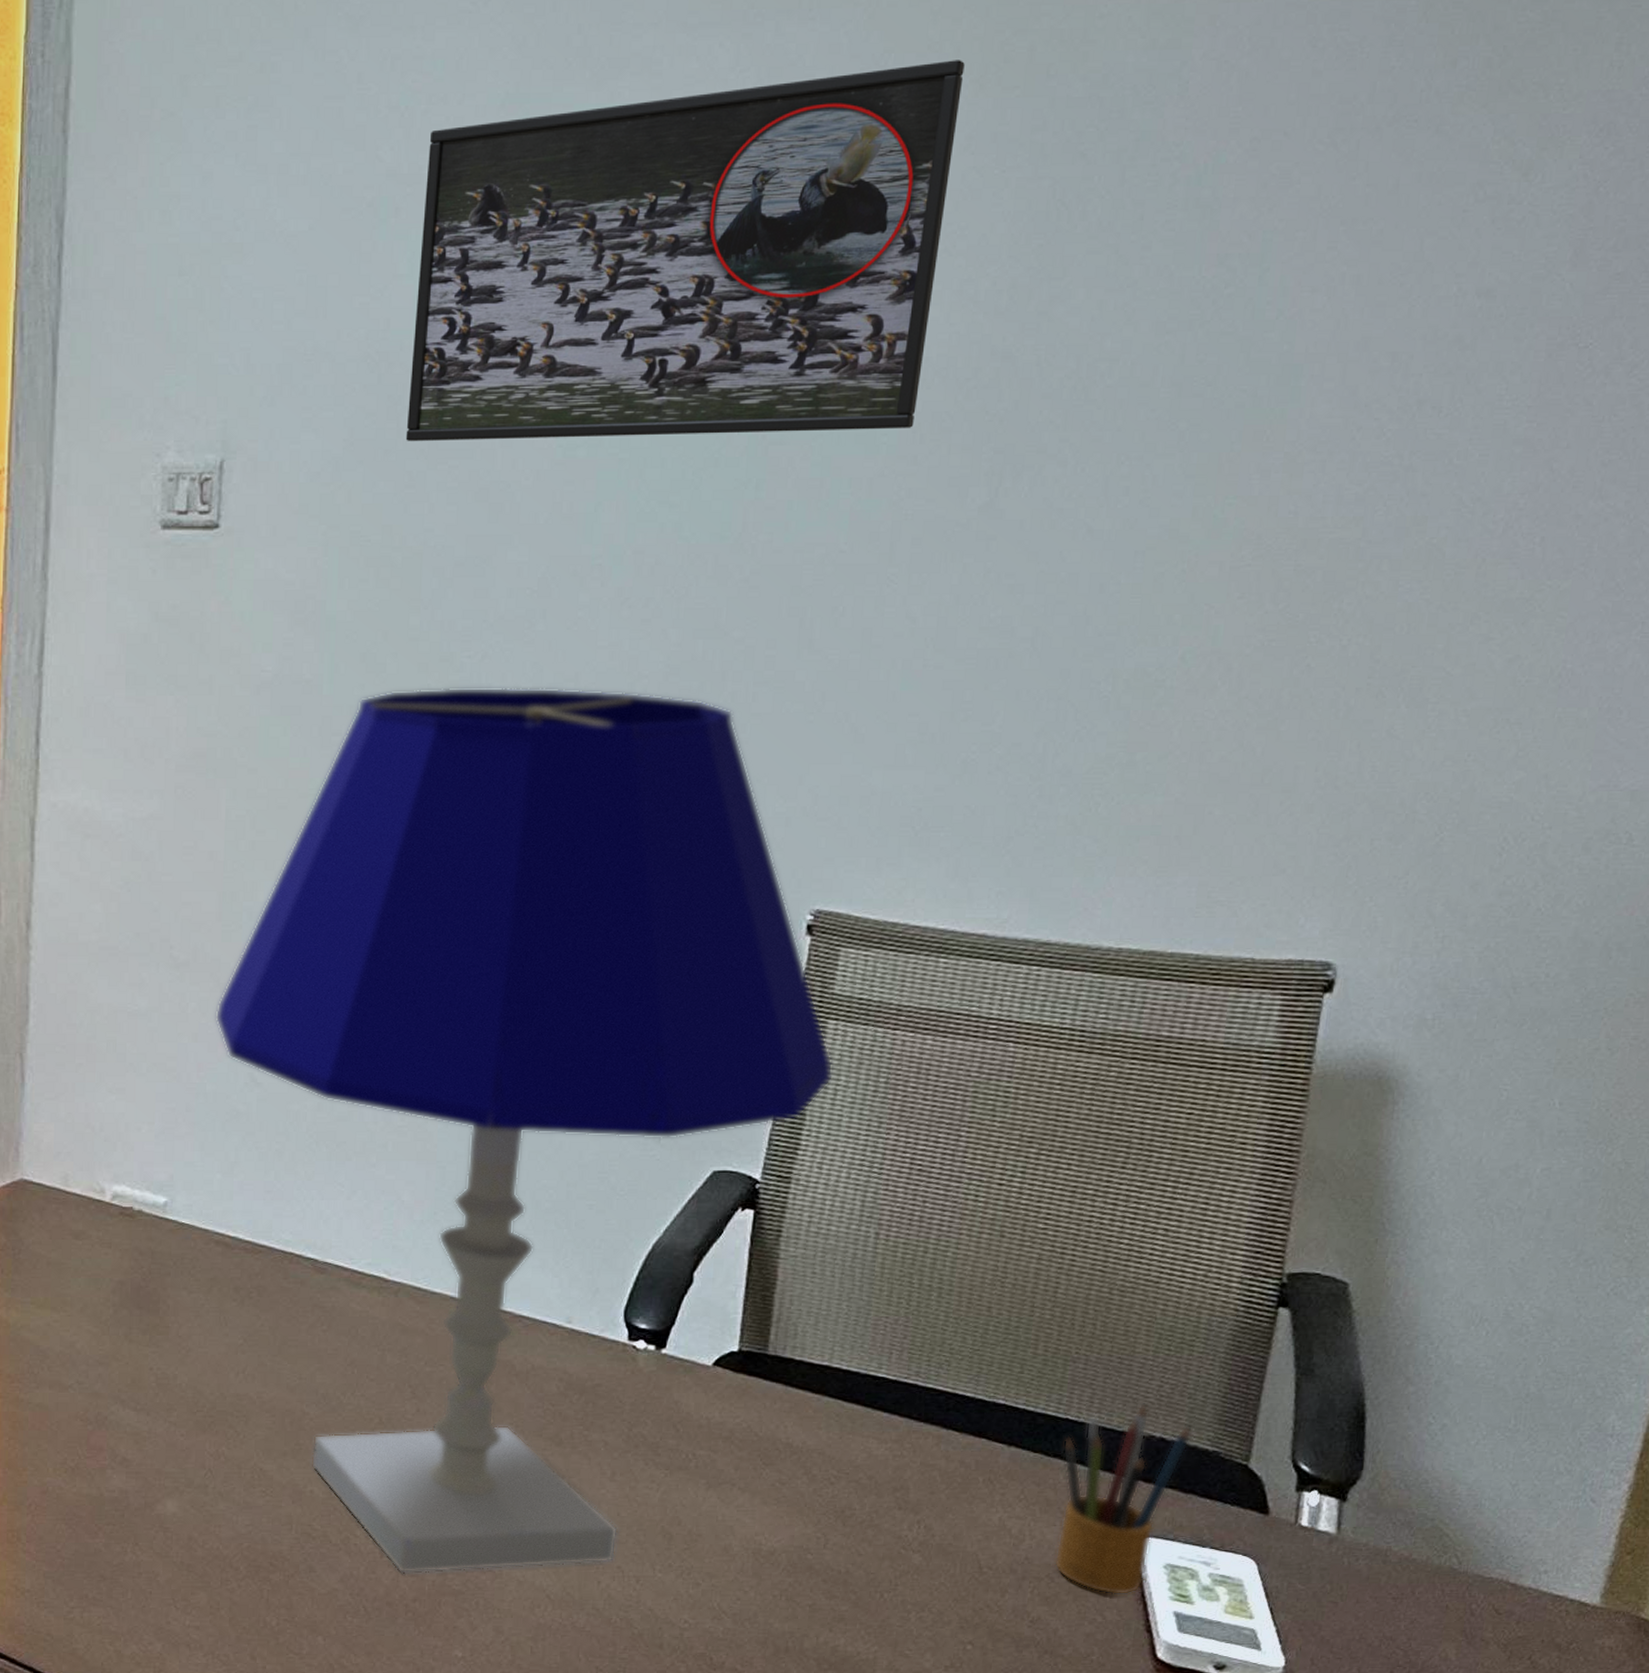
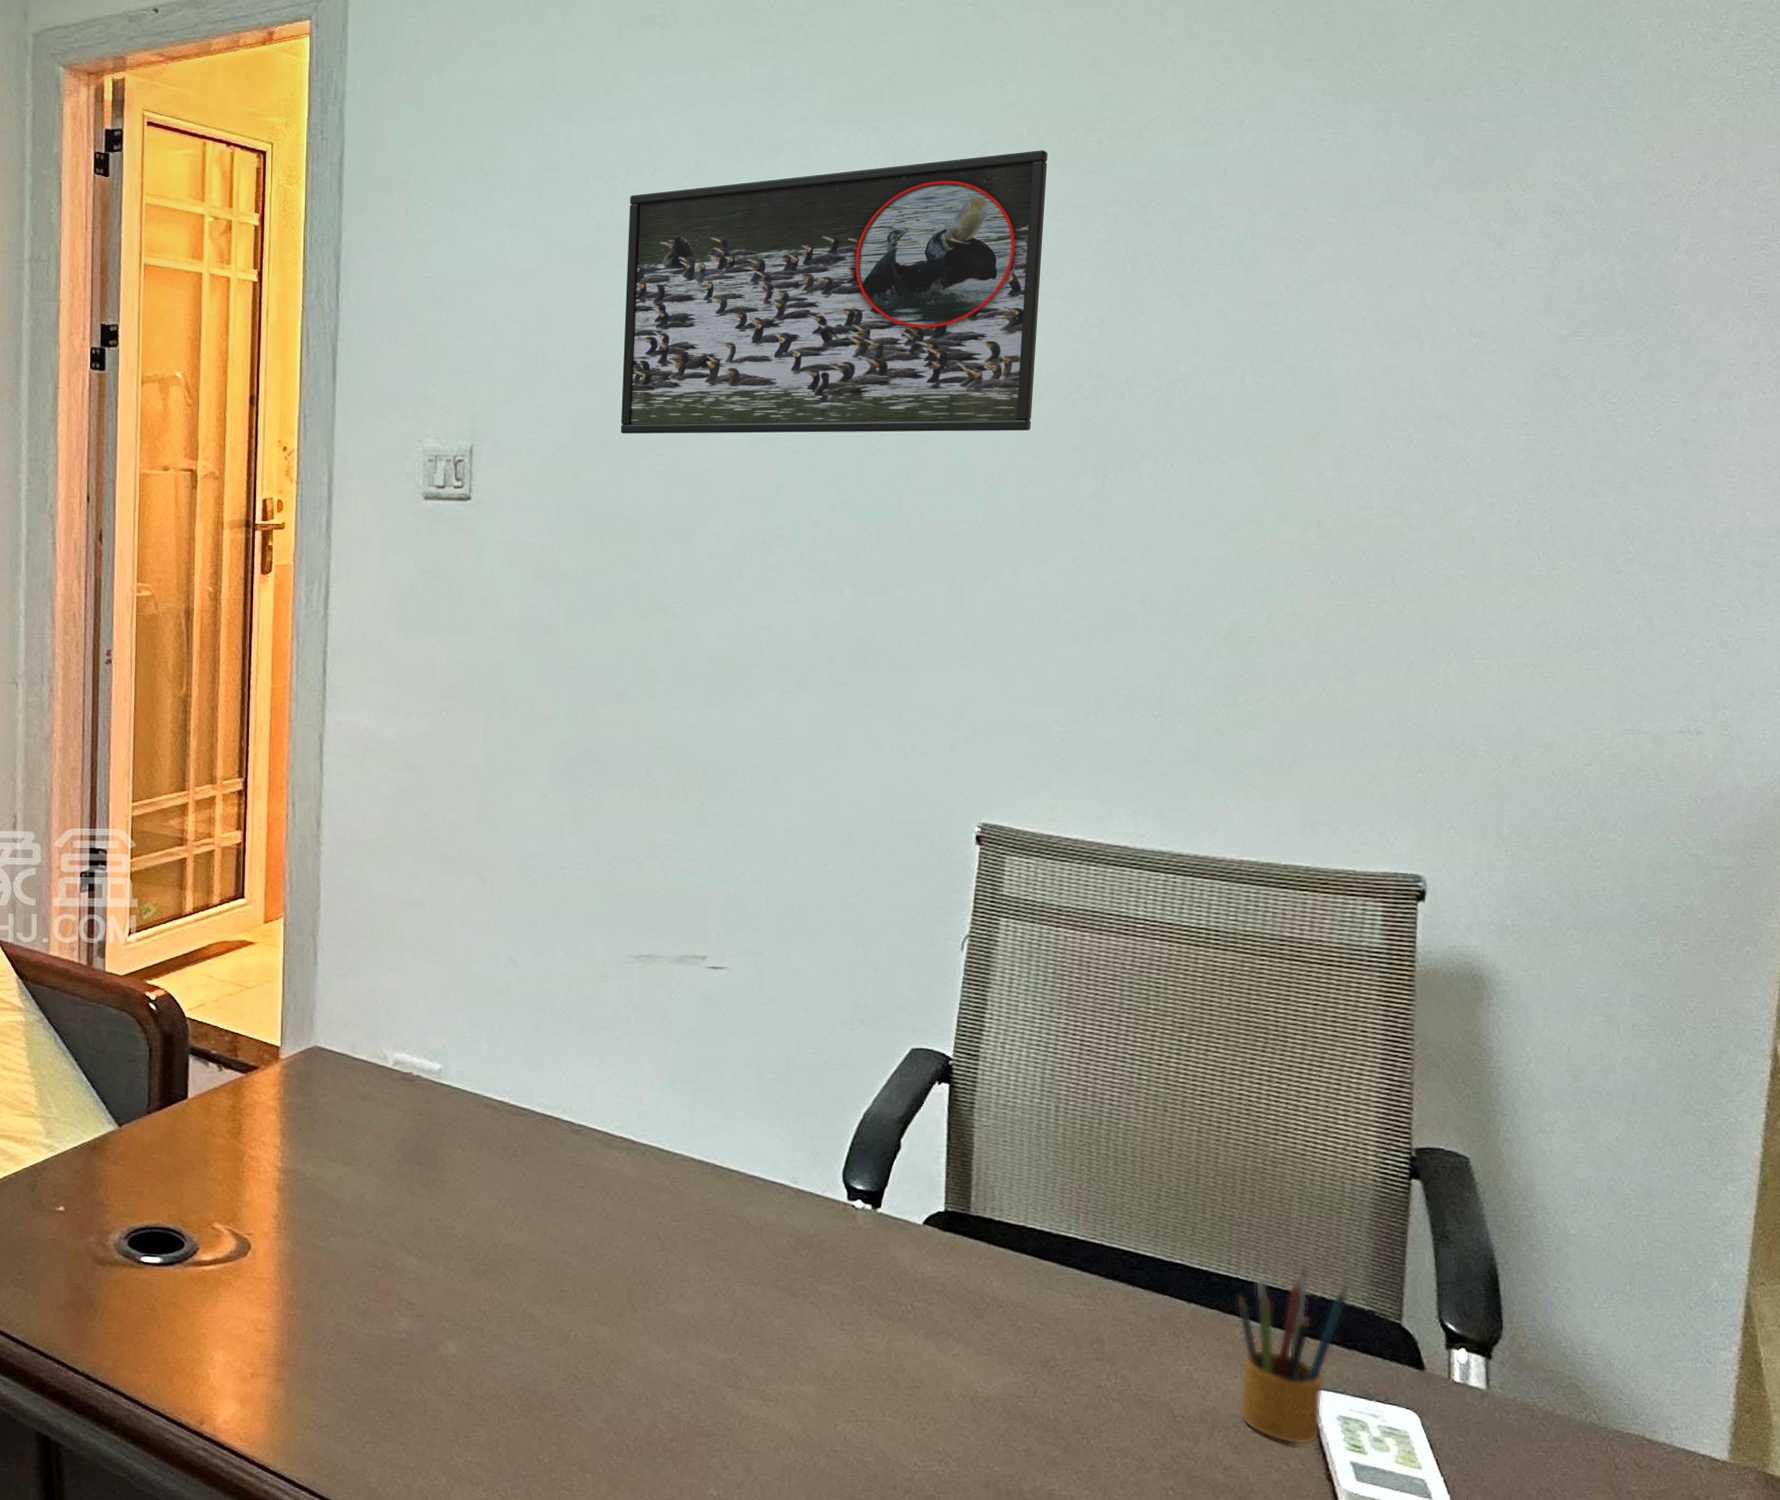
table lamp: present [215,687,834,1574] -> none [479,632,1008,1415]

